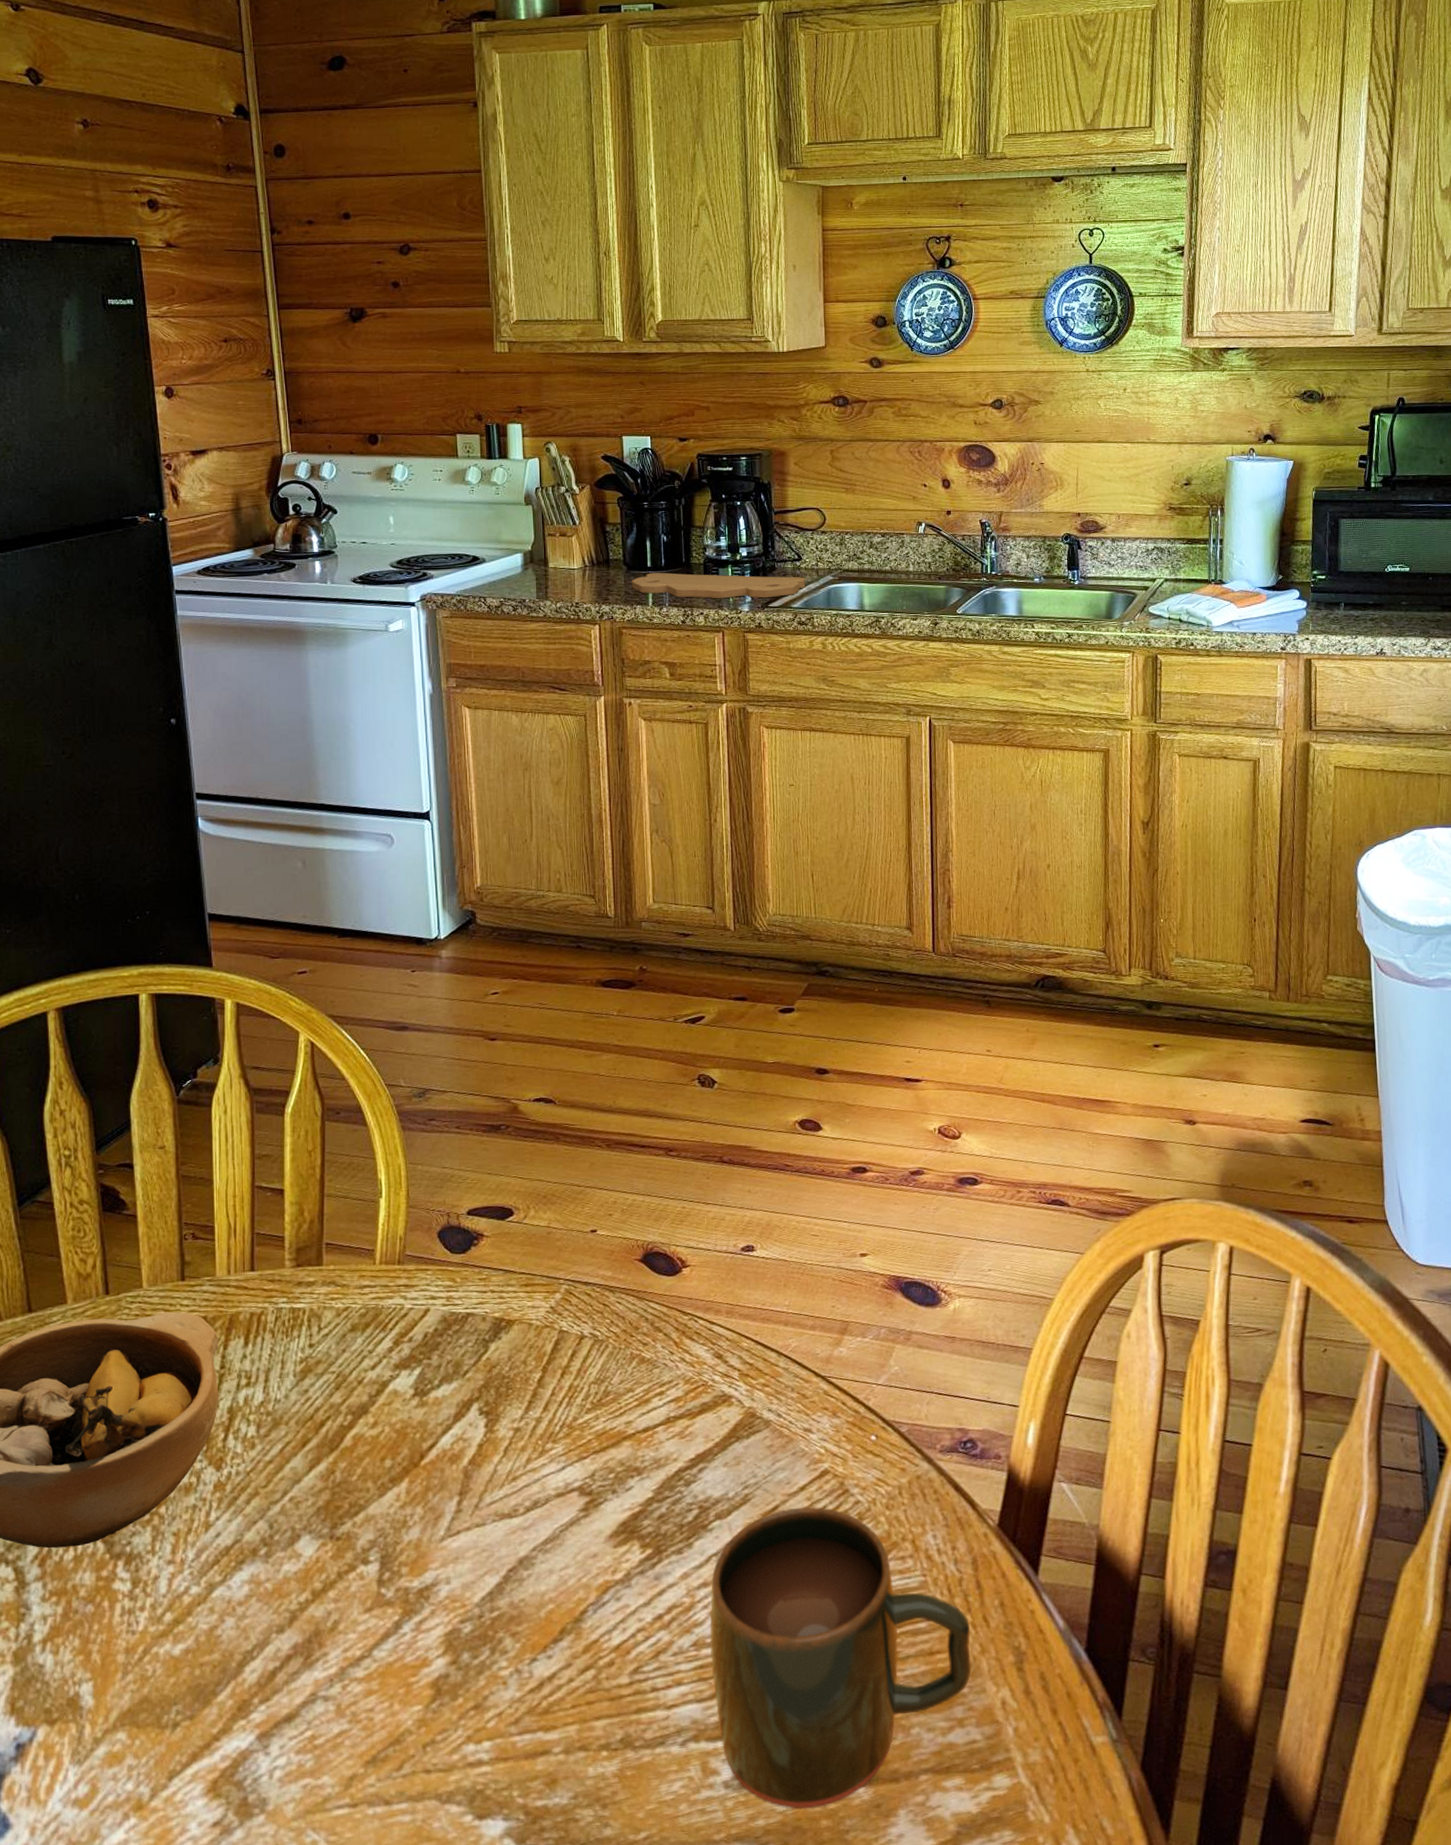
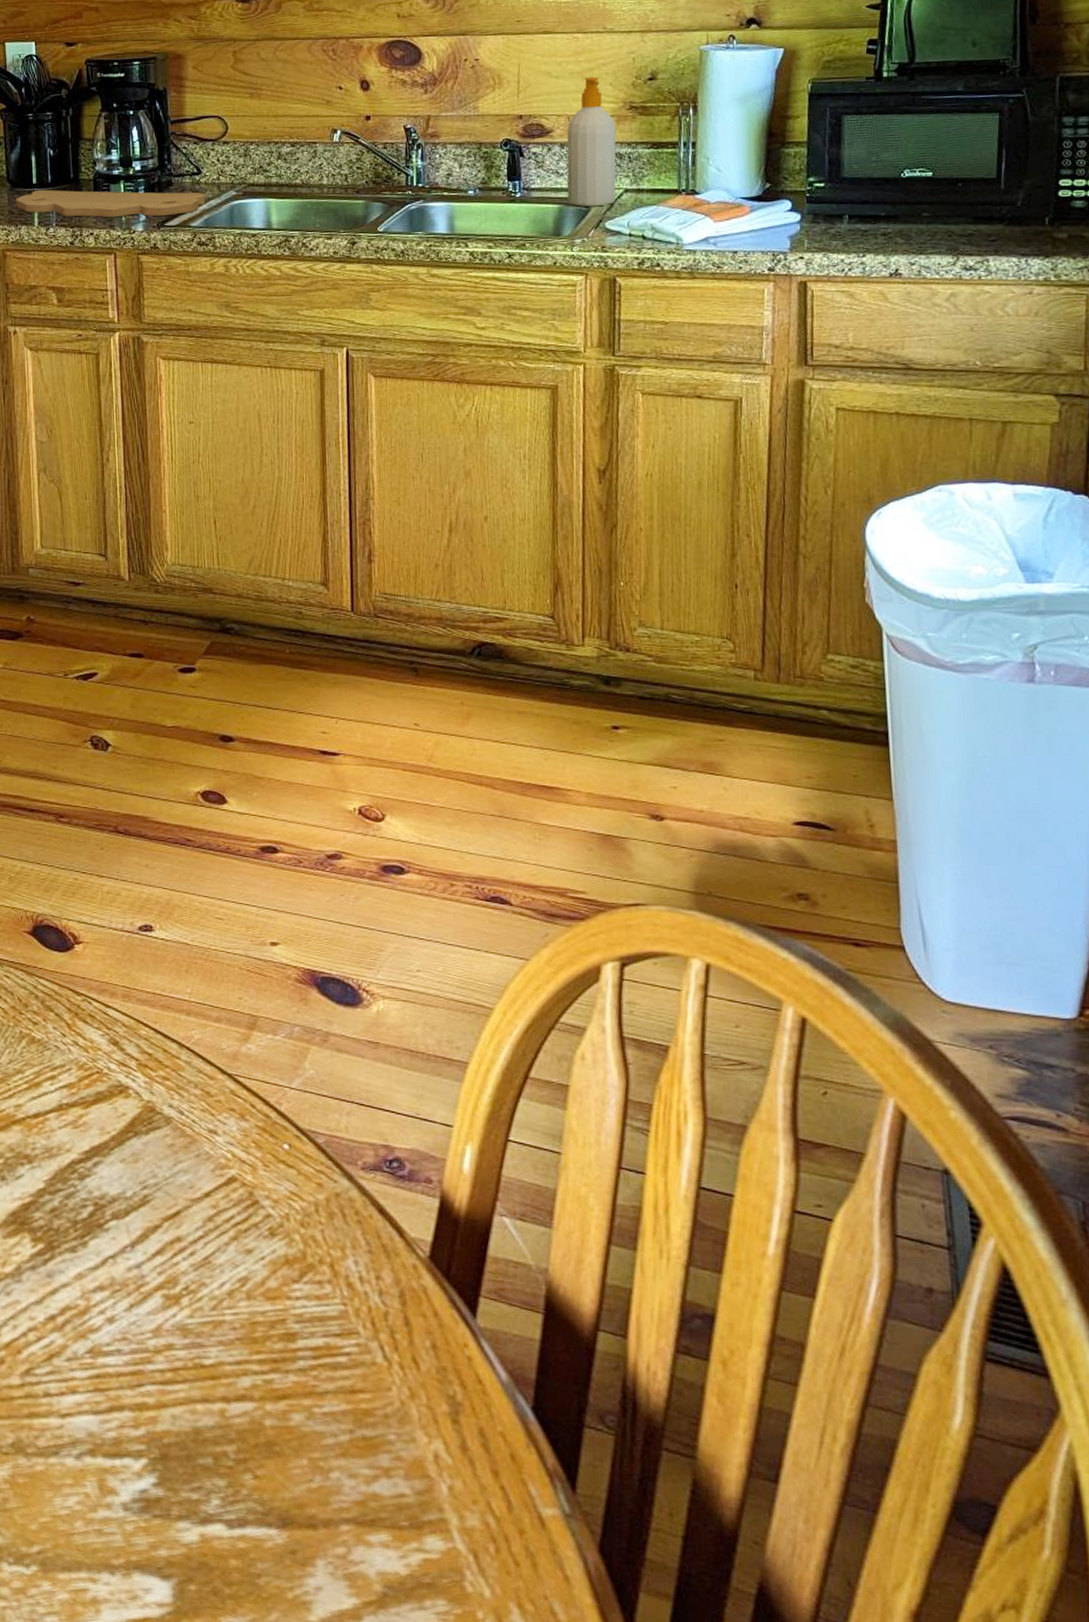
mug: present [709,1506,972,1809] -> none [106,1214,399,1545]
soap bottle: none [1117,481,1158,594] -> present [566,76,617,207]

